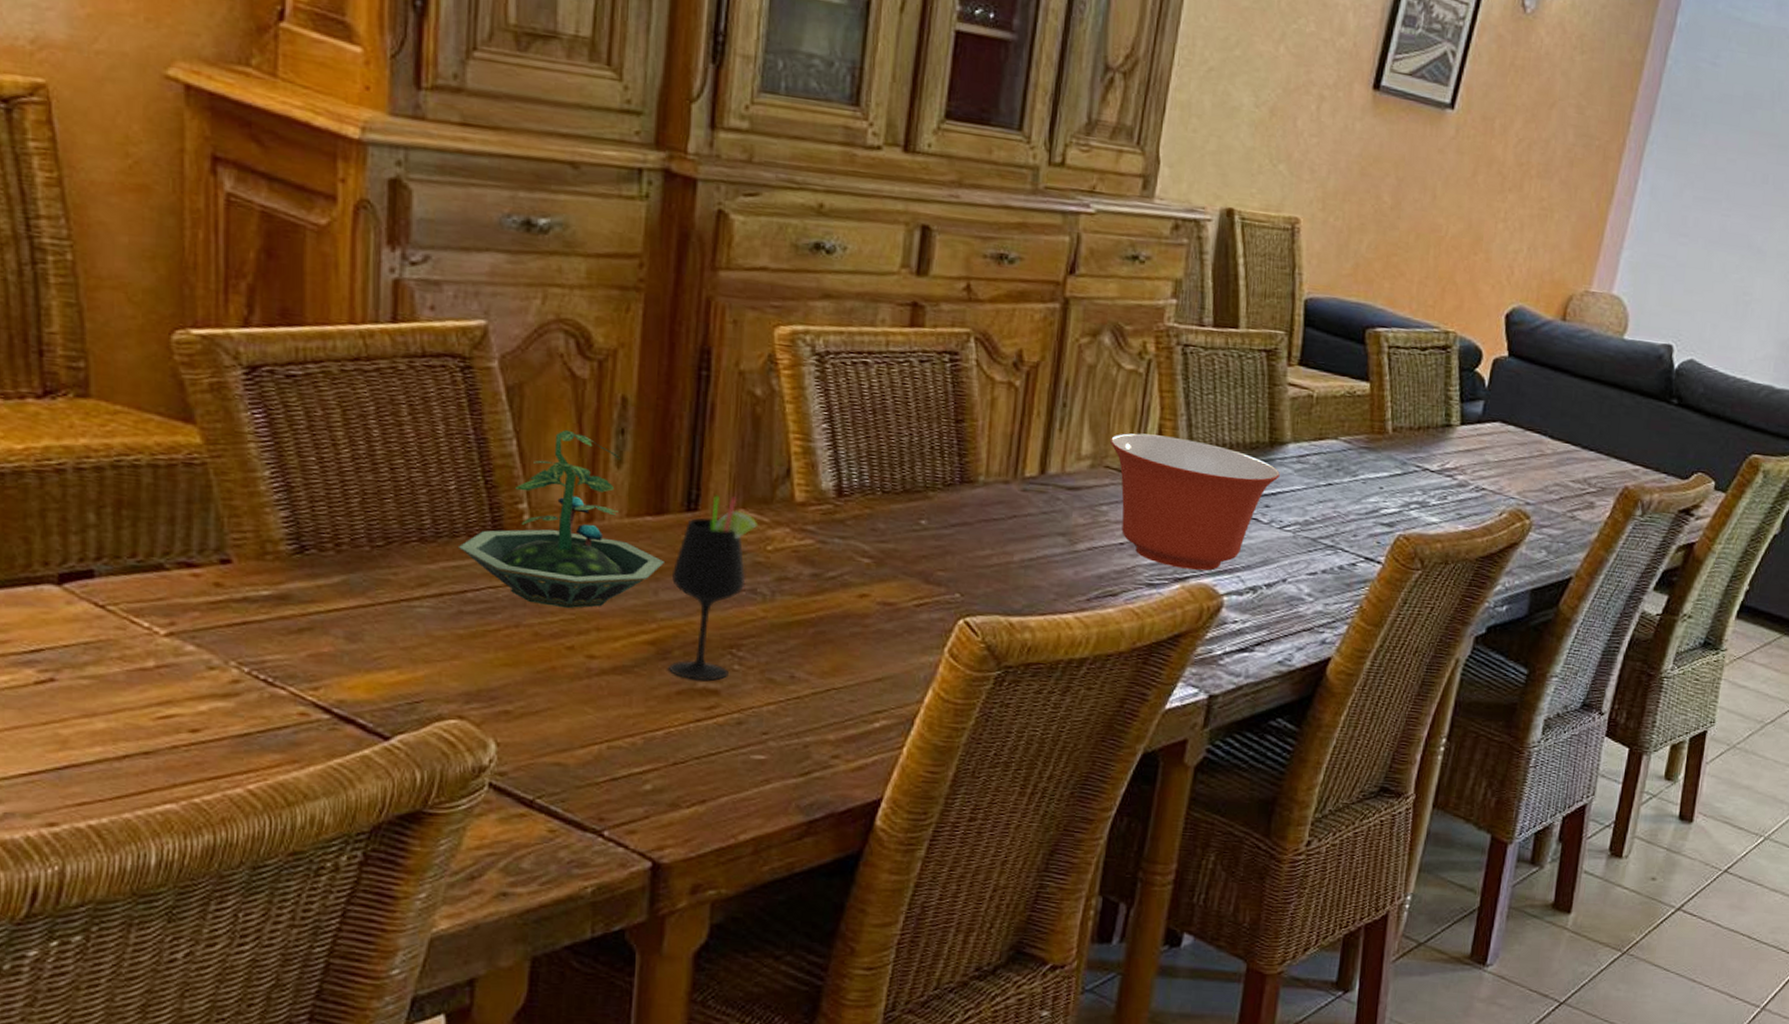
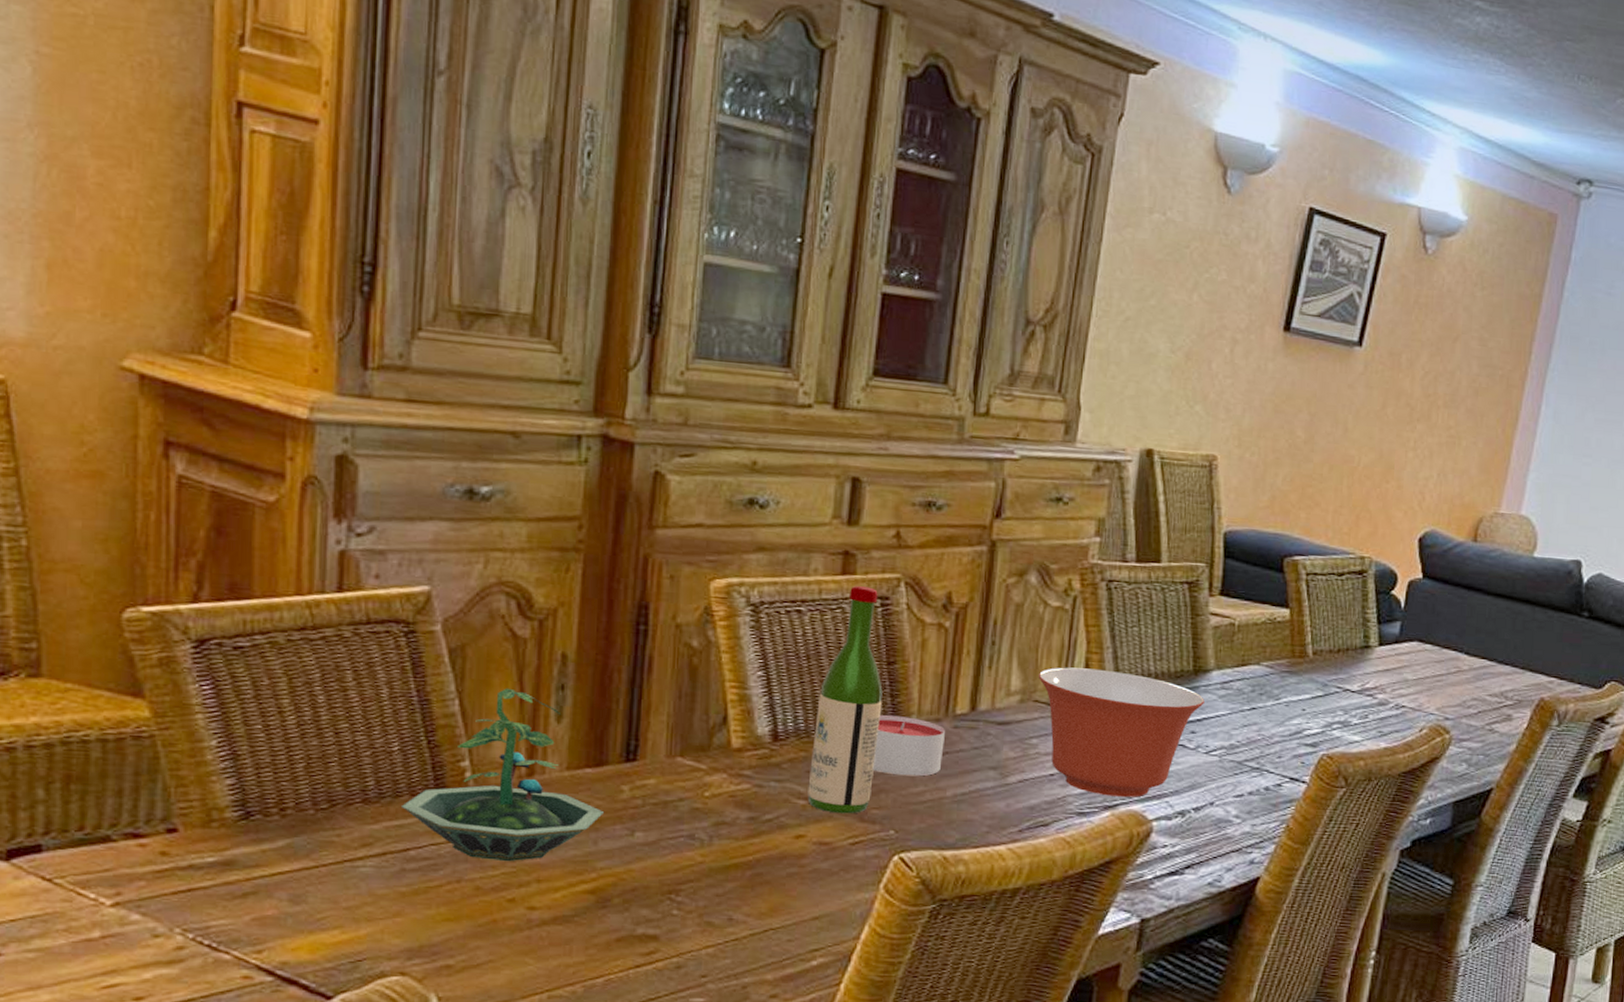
wine glass: present [669,495,759,681] -> none [609,745,696,927]
wine bottle: none [872,339,950,575] -> present [807,586,883,814]
candle: none [938,474,1013,539] -> present [872,715,945,776]

